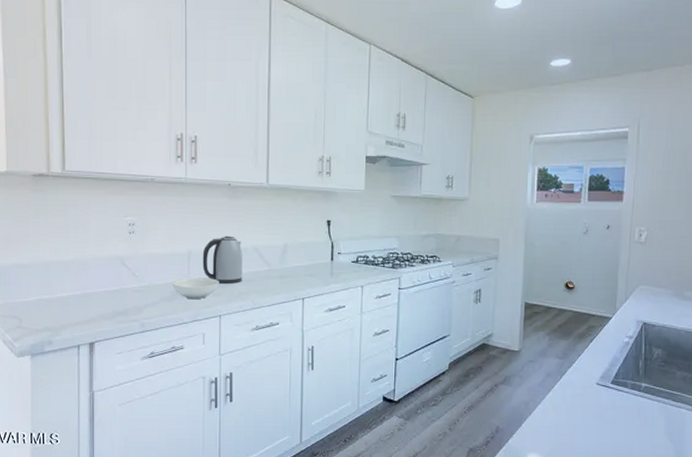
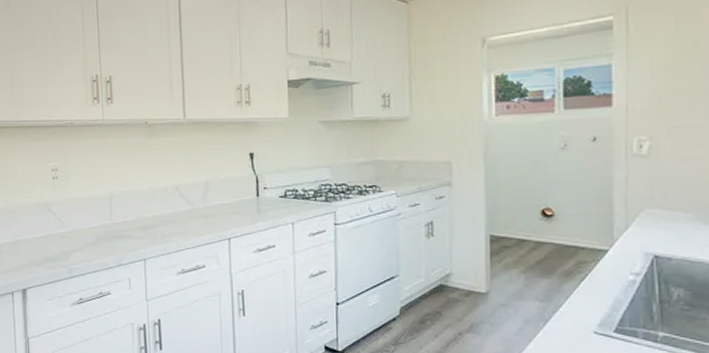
bowl: present [172,278,219,300] -> none [95,221,142,244]
kettle: present [202,236,243,285] -> none [123,176,165,227]

